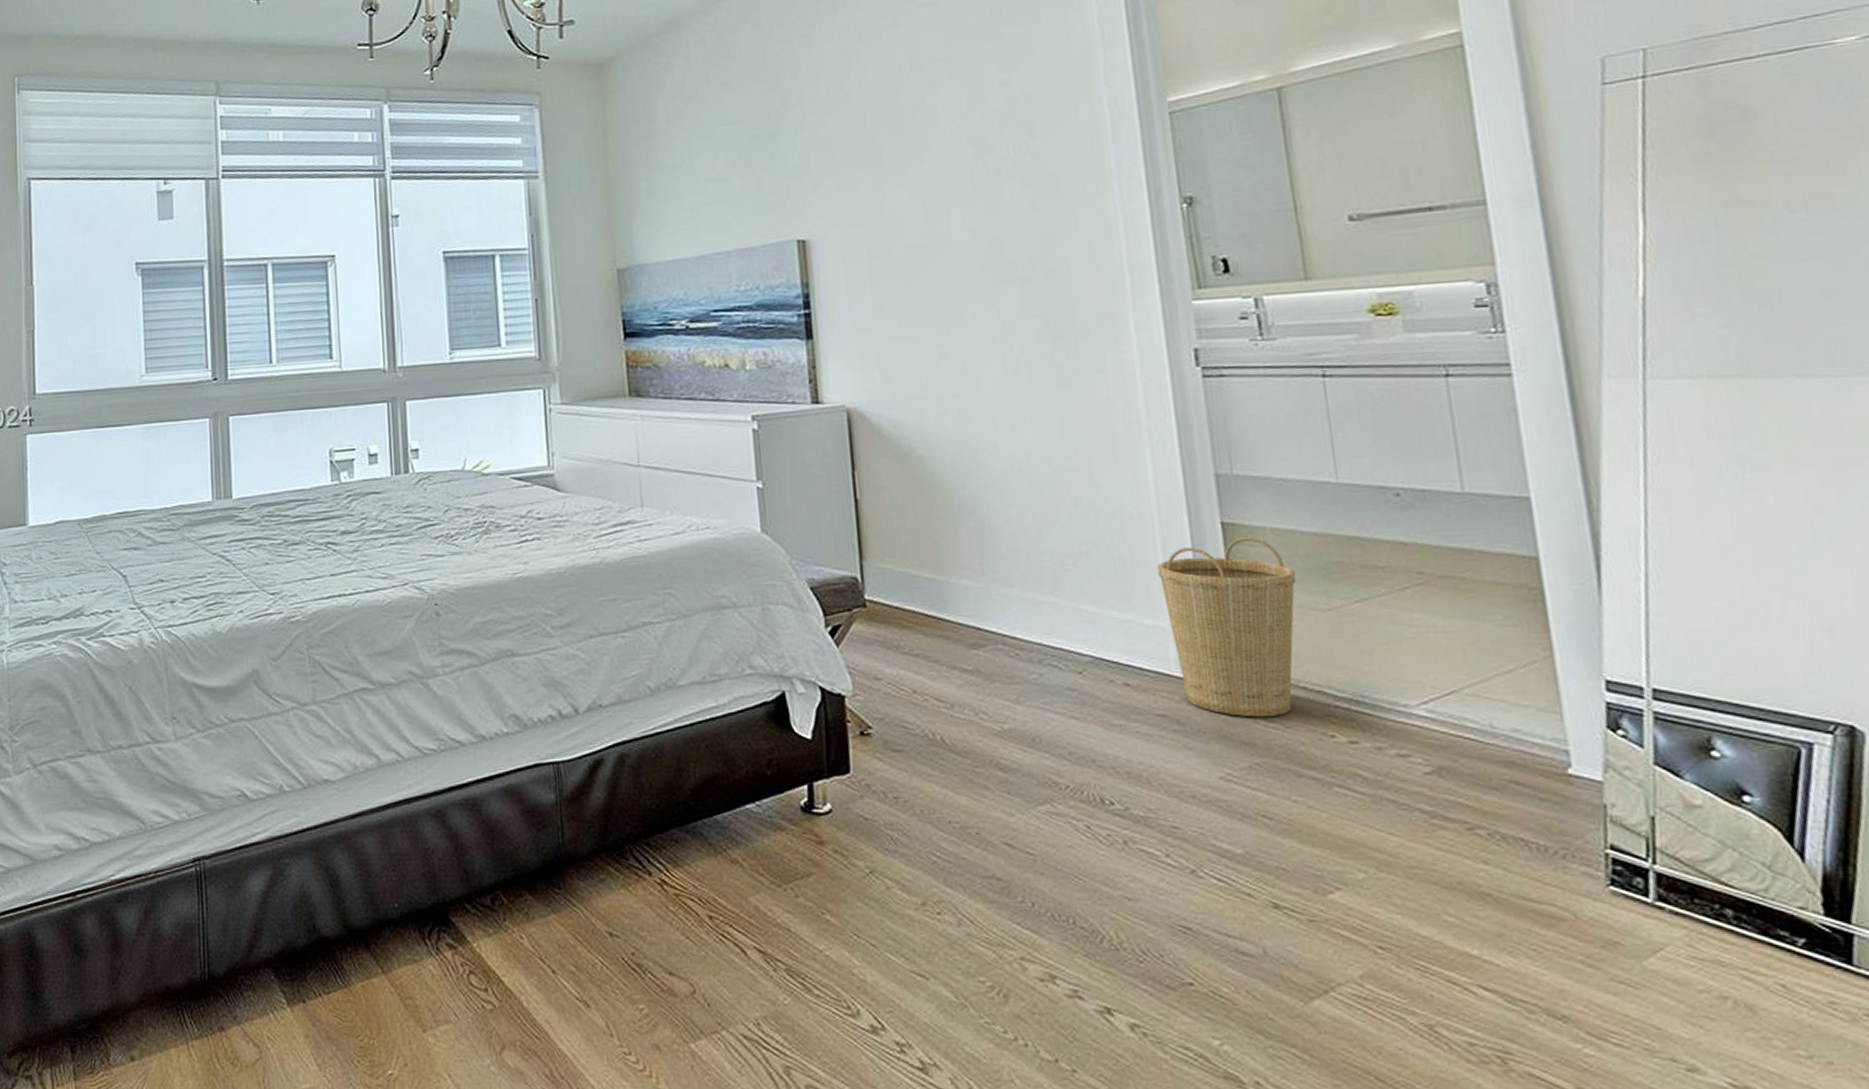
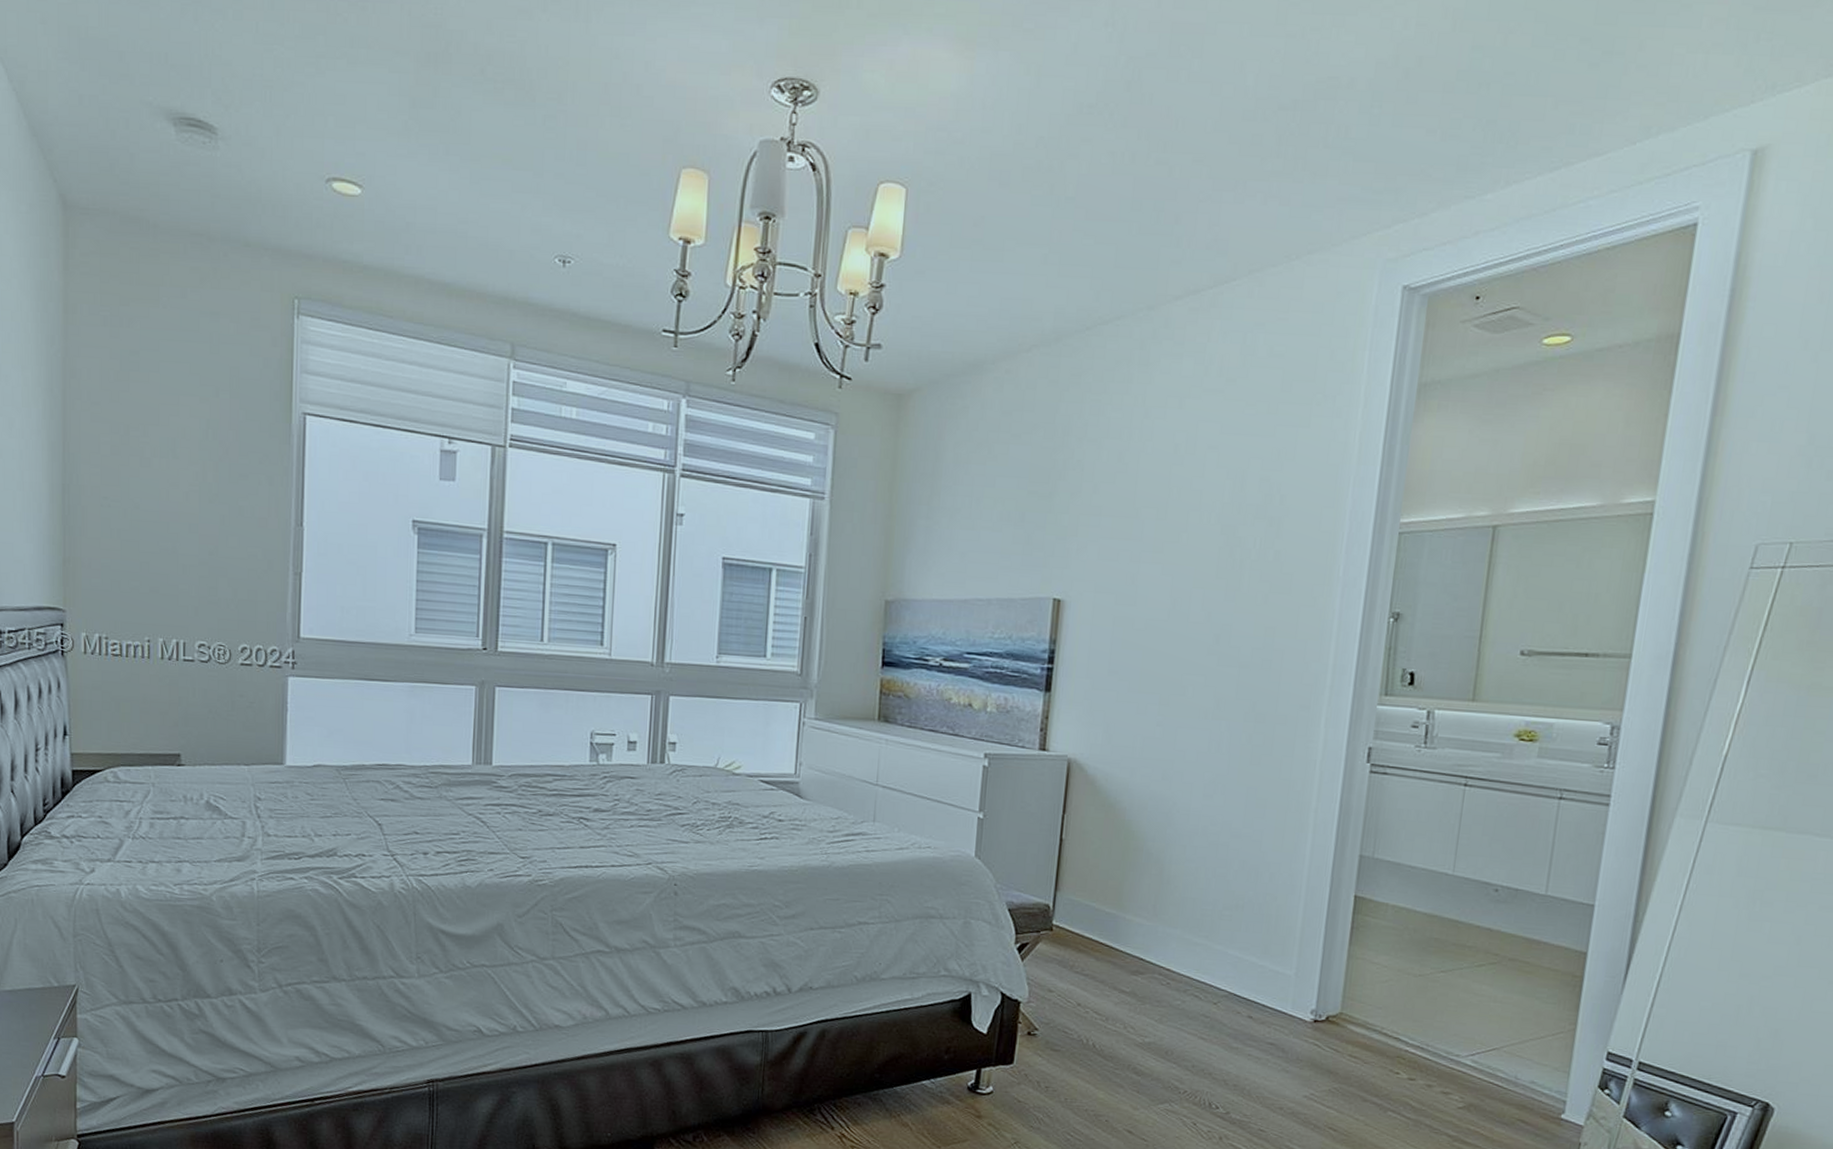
basket: present [1156,537,1297,718] -> none [1293,910,1403,1054]

